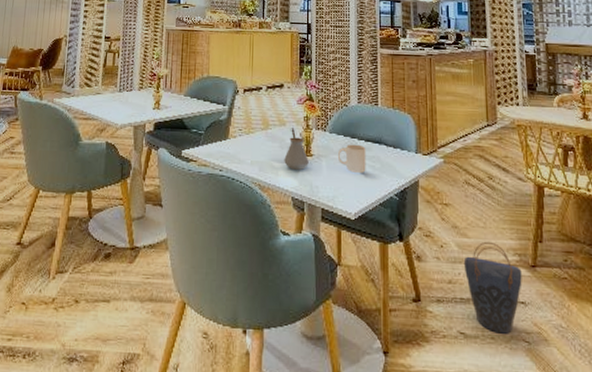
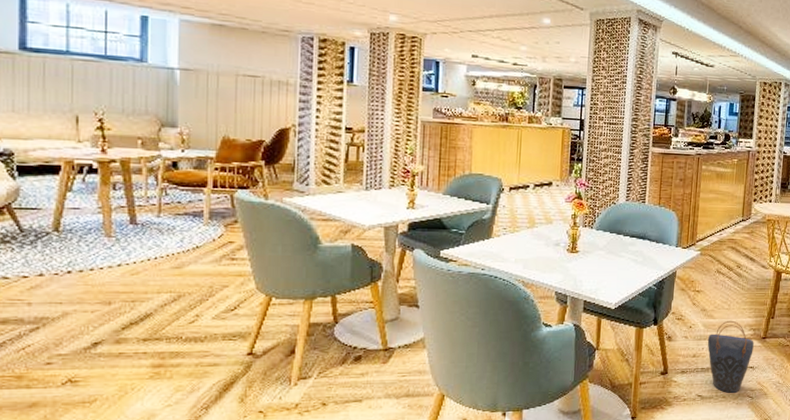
coffee pot: present [284,128,309,171] -> none [549,226,574,267]
cup: present [337,144,366,174] -> none [602,240,630,268]

